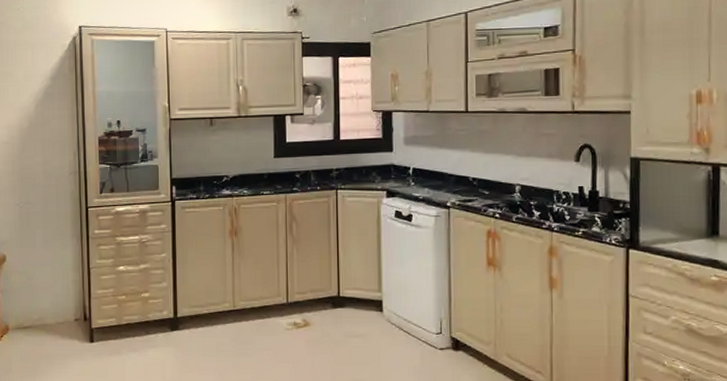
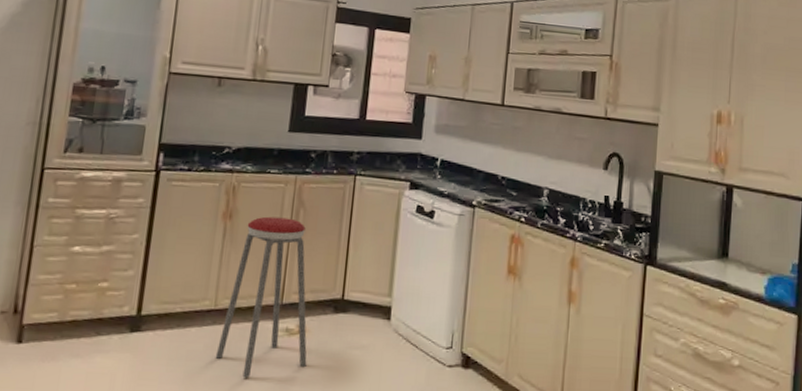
music stool: none [239,231,315,364] -> present [215,216,307,378]

